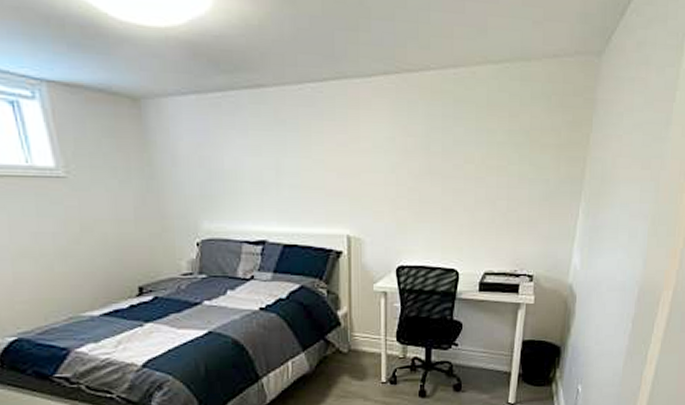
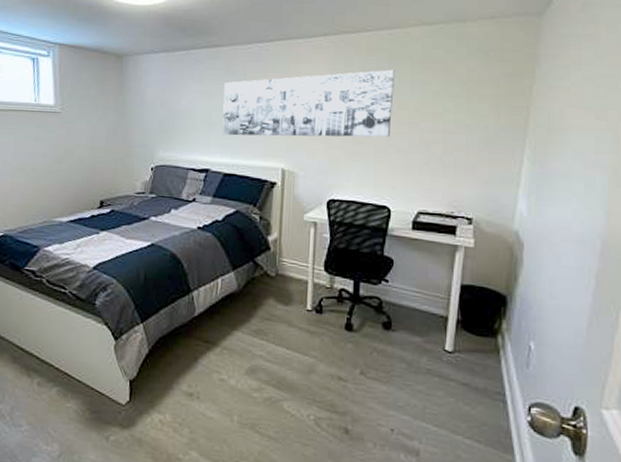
wall art: none [273,116,460,200] -> present [222,69,395,138]

